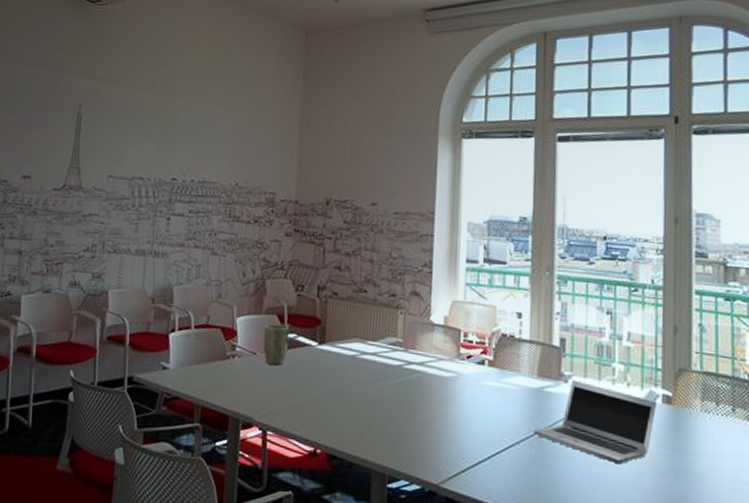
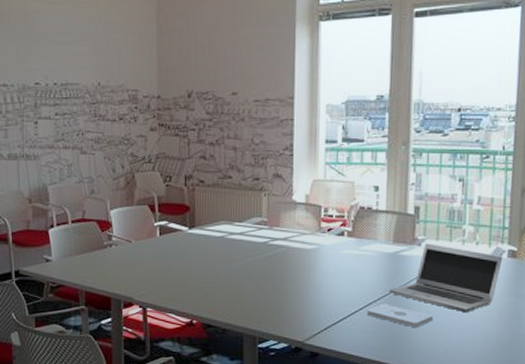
plant pot: present [263,324,290,365] -> none [137,213,161,250]
notepad: none [508,446,583,479] -> present [366,303,433,328]

